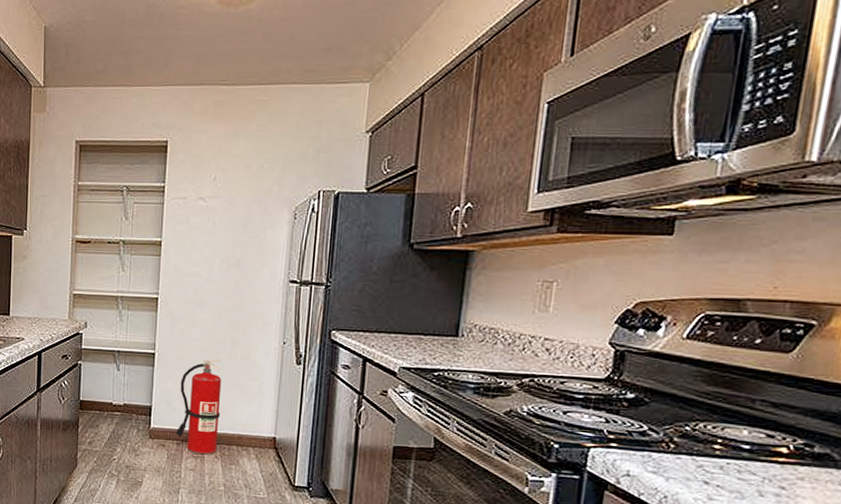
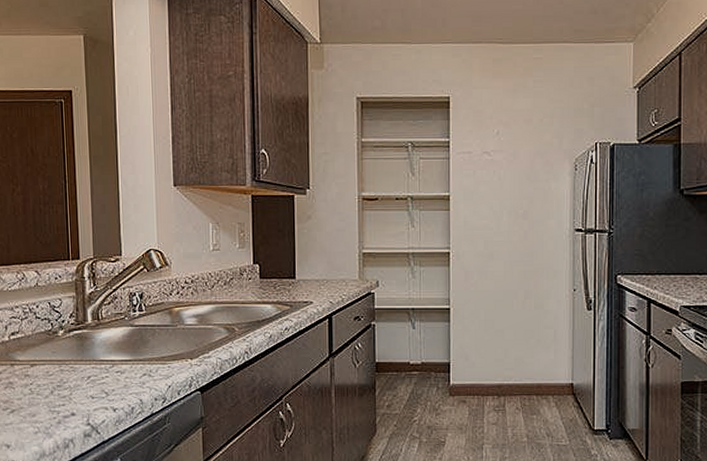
fire extinguisher: present [175,359,222,455] -> none [475,310,518,407]

